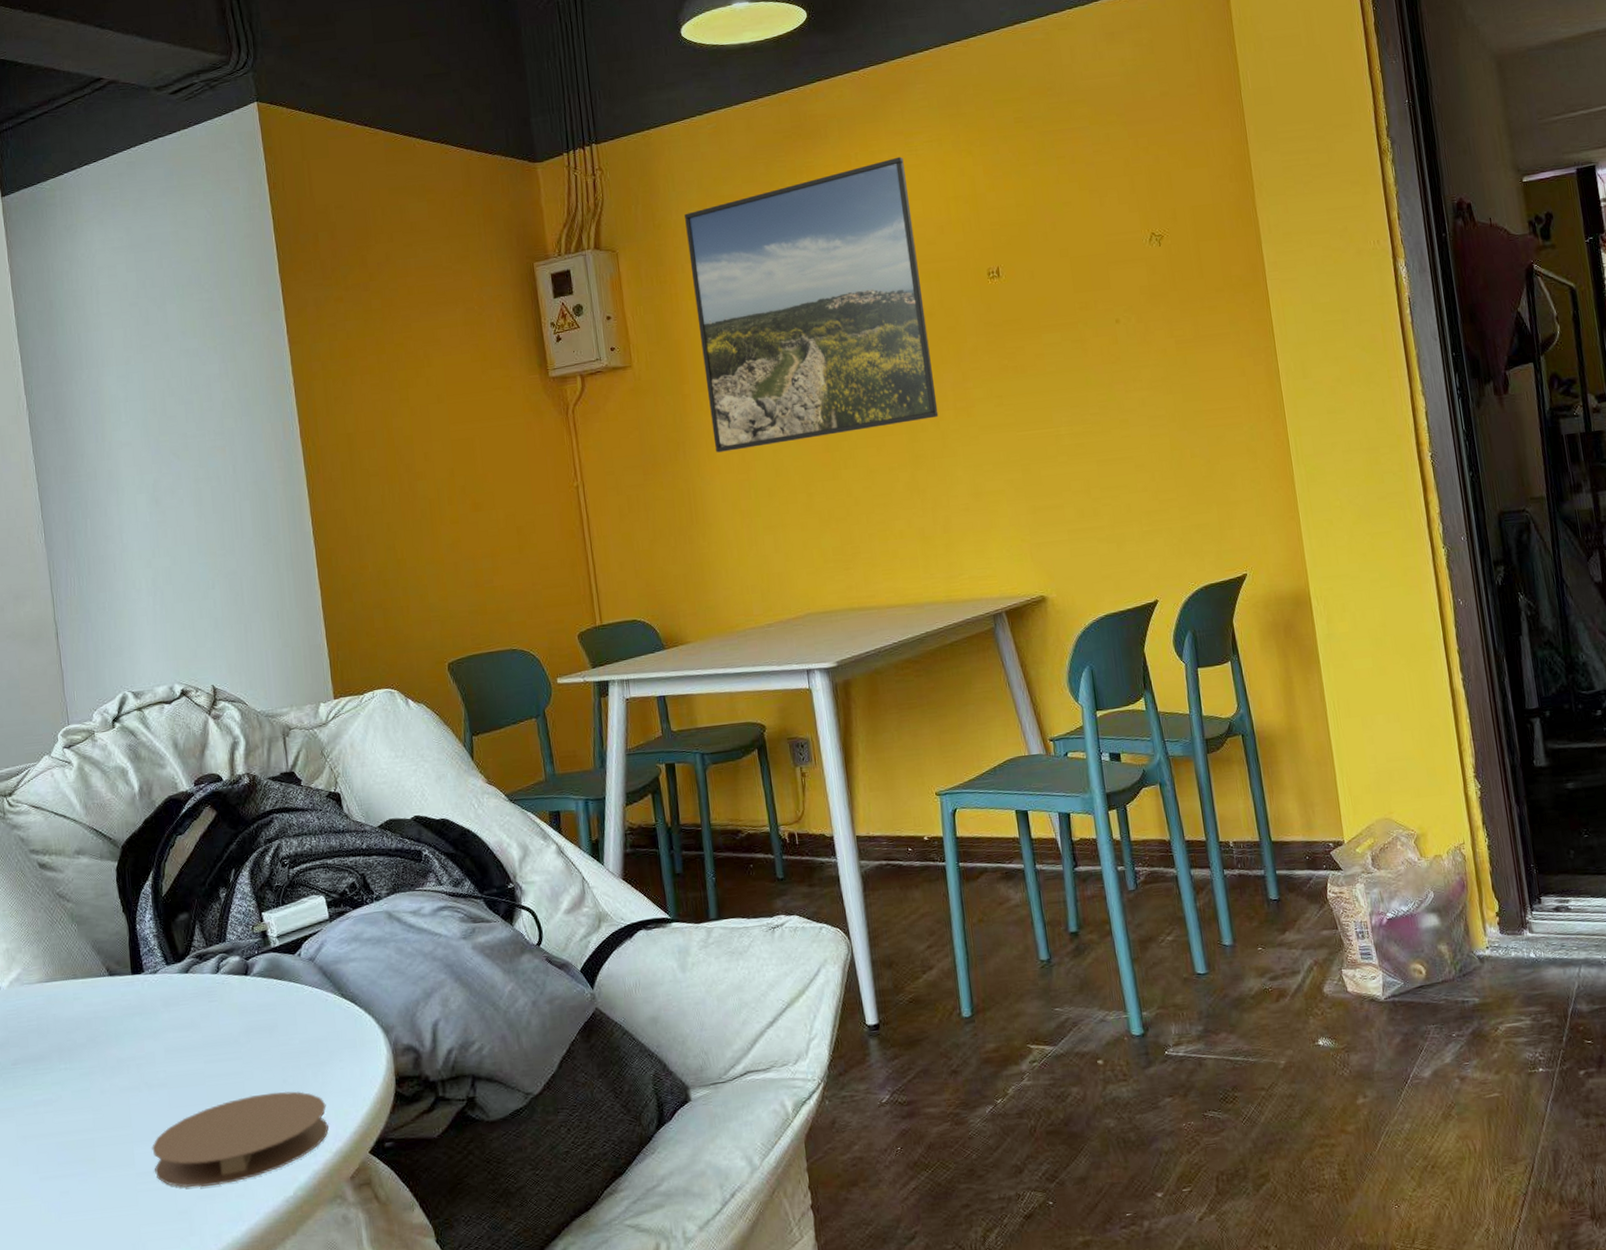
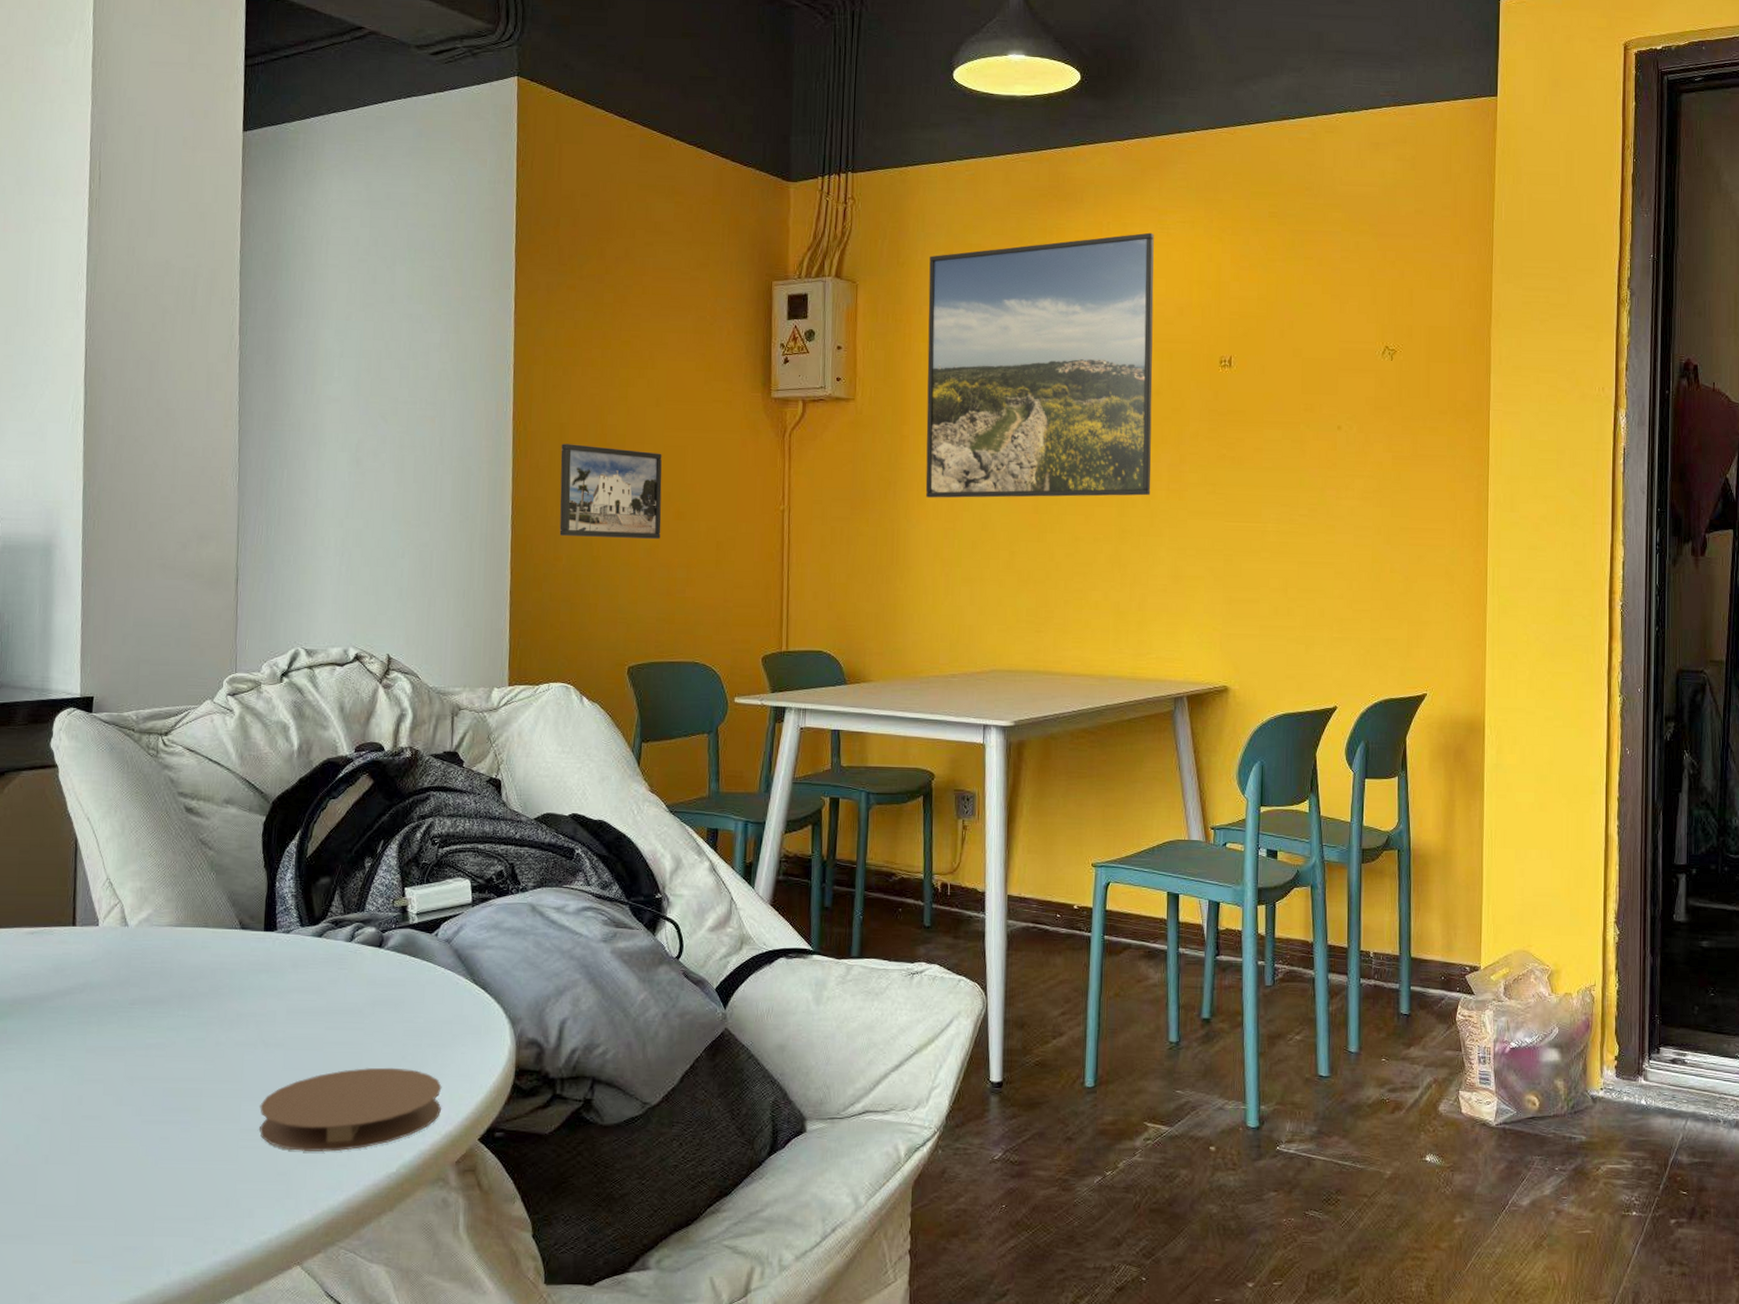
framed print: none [351,448,461,544] -> present [559,444,662,539]

